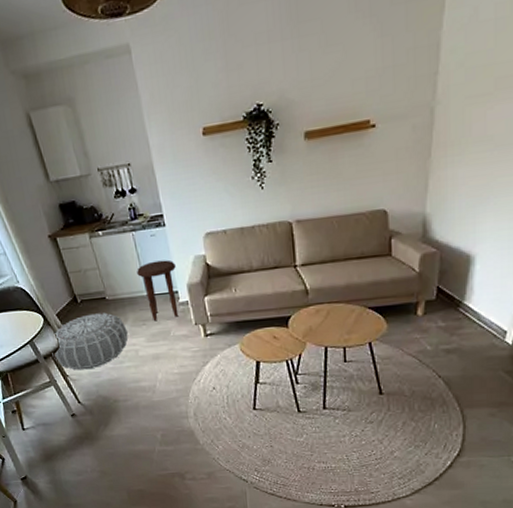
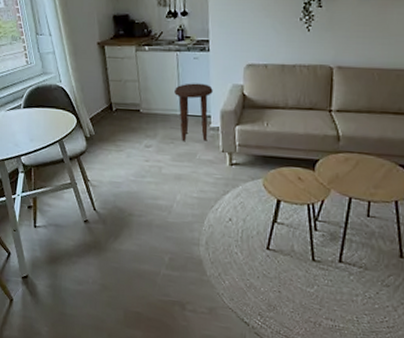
air purifier: present [52,312,129,371] -> none [78,123,155,179]

